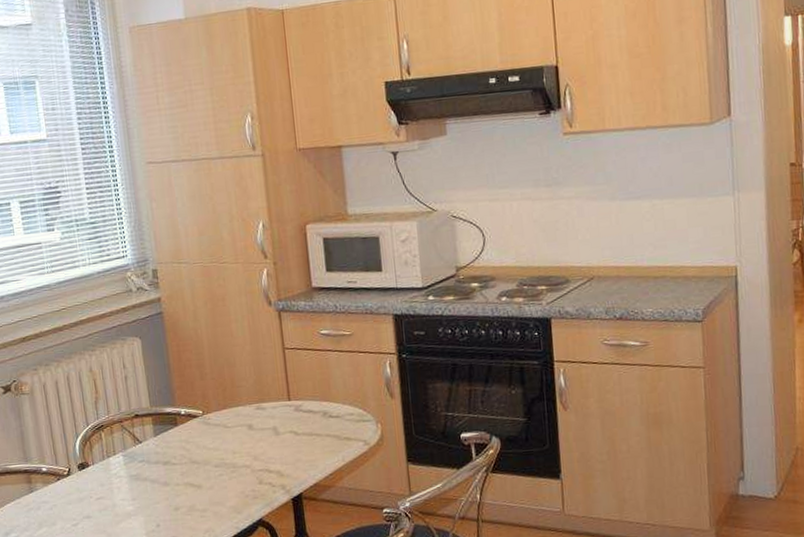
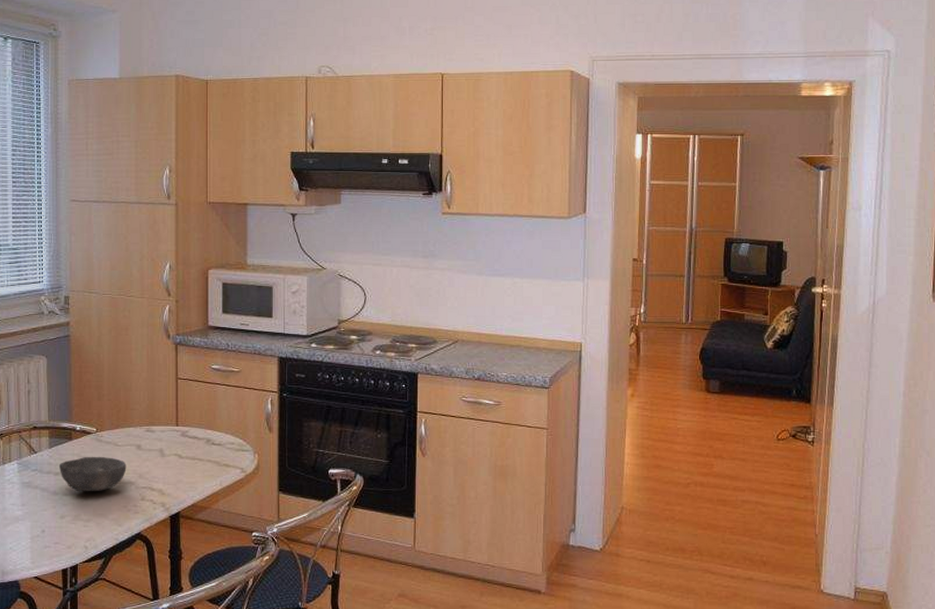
bowl: none [166,440,240,481] -> present [58,456,127,492]

